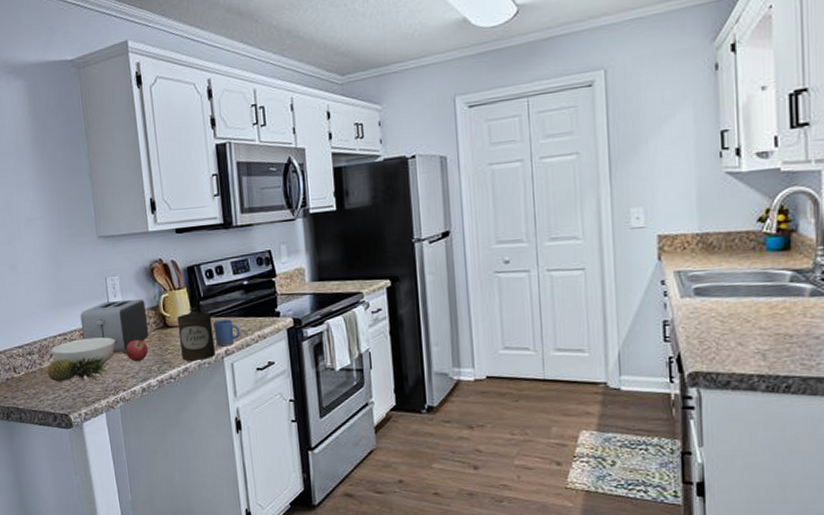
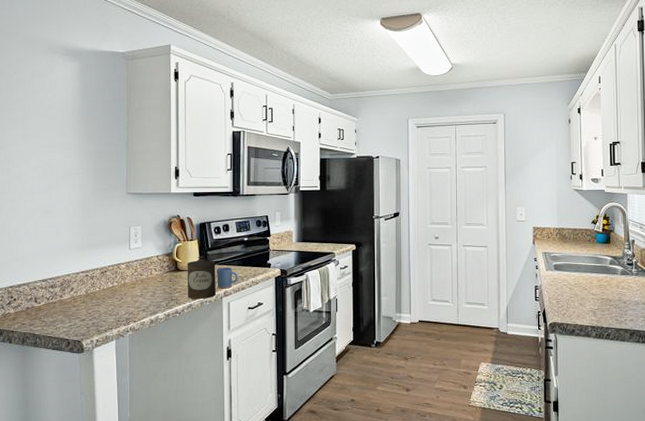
fruit: present [47,355,108,382] -> none [67,291,122,312]
bowl: present [52,337,116,367] -> none [73,276,132,301]
toaster: present [80,299,150,354] -> none [103,247,162,291]
fruit: present [125,339,149,362] -> none [139,279,160,298]

